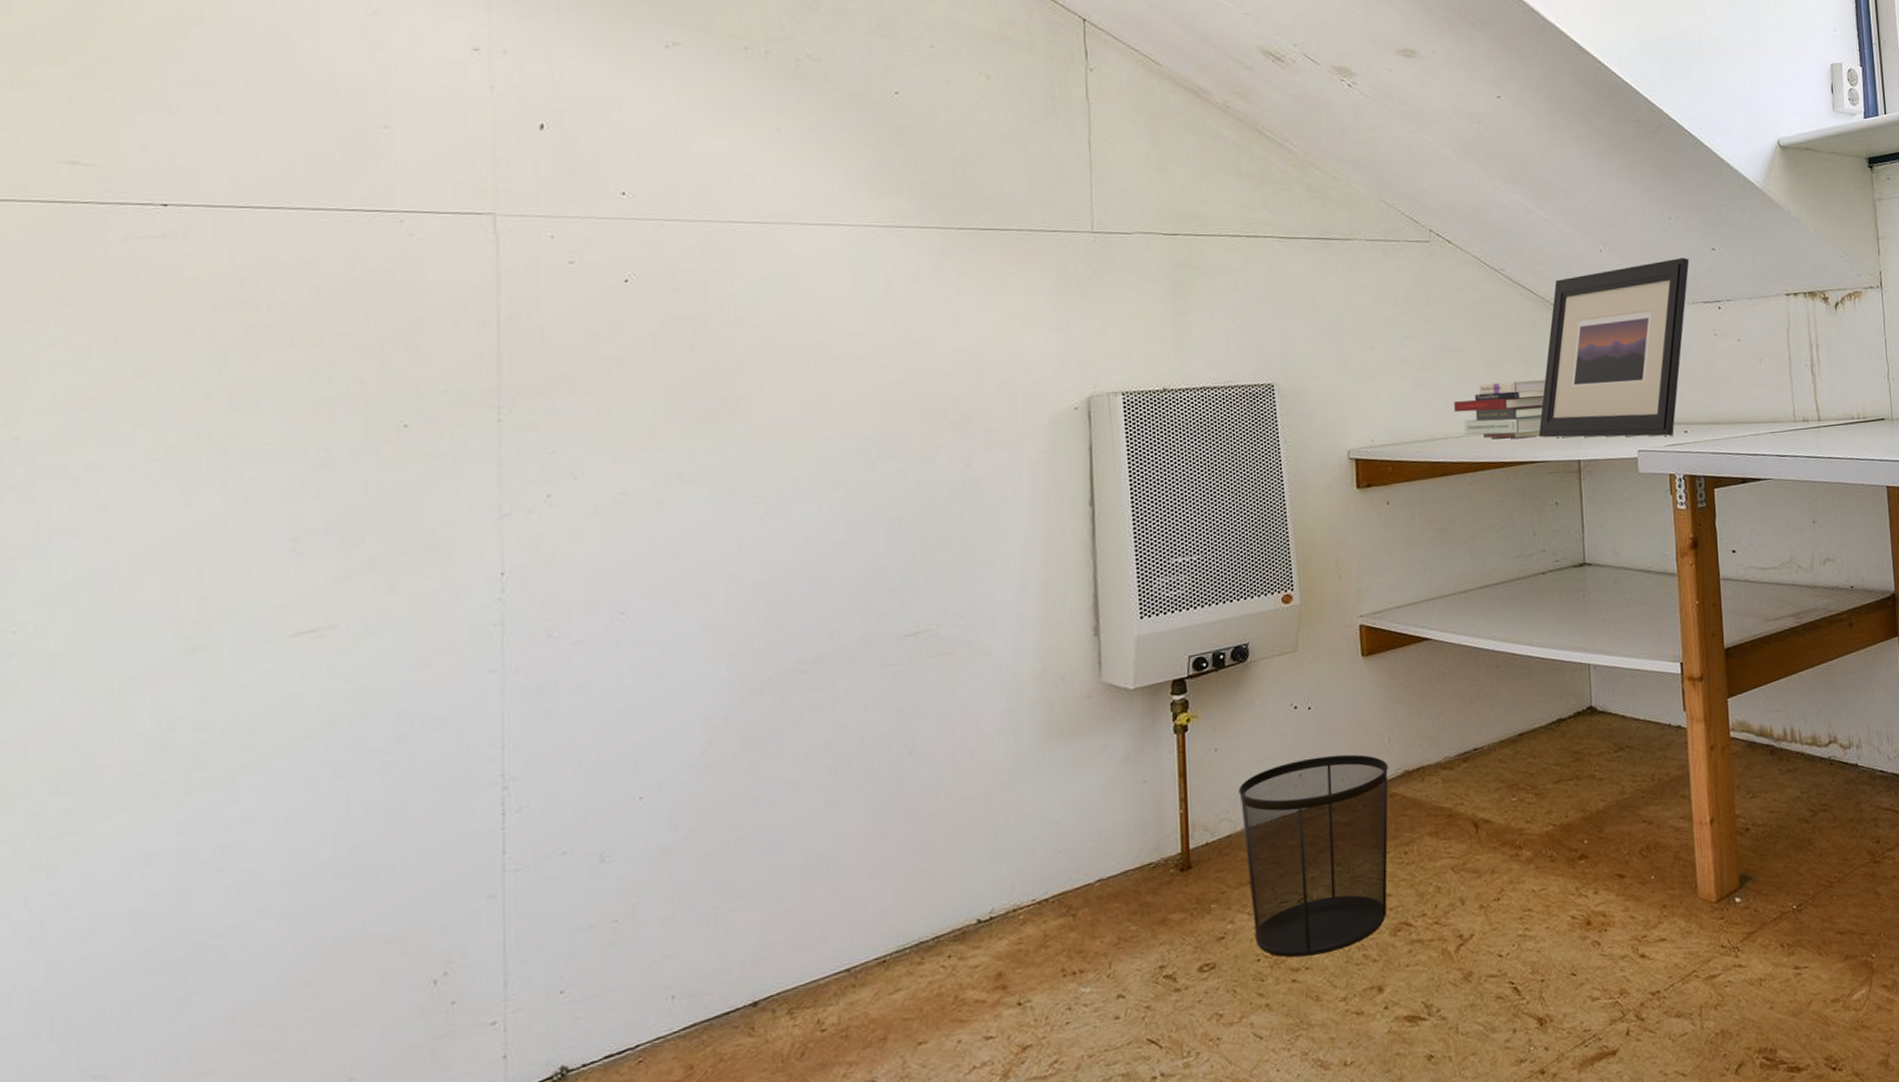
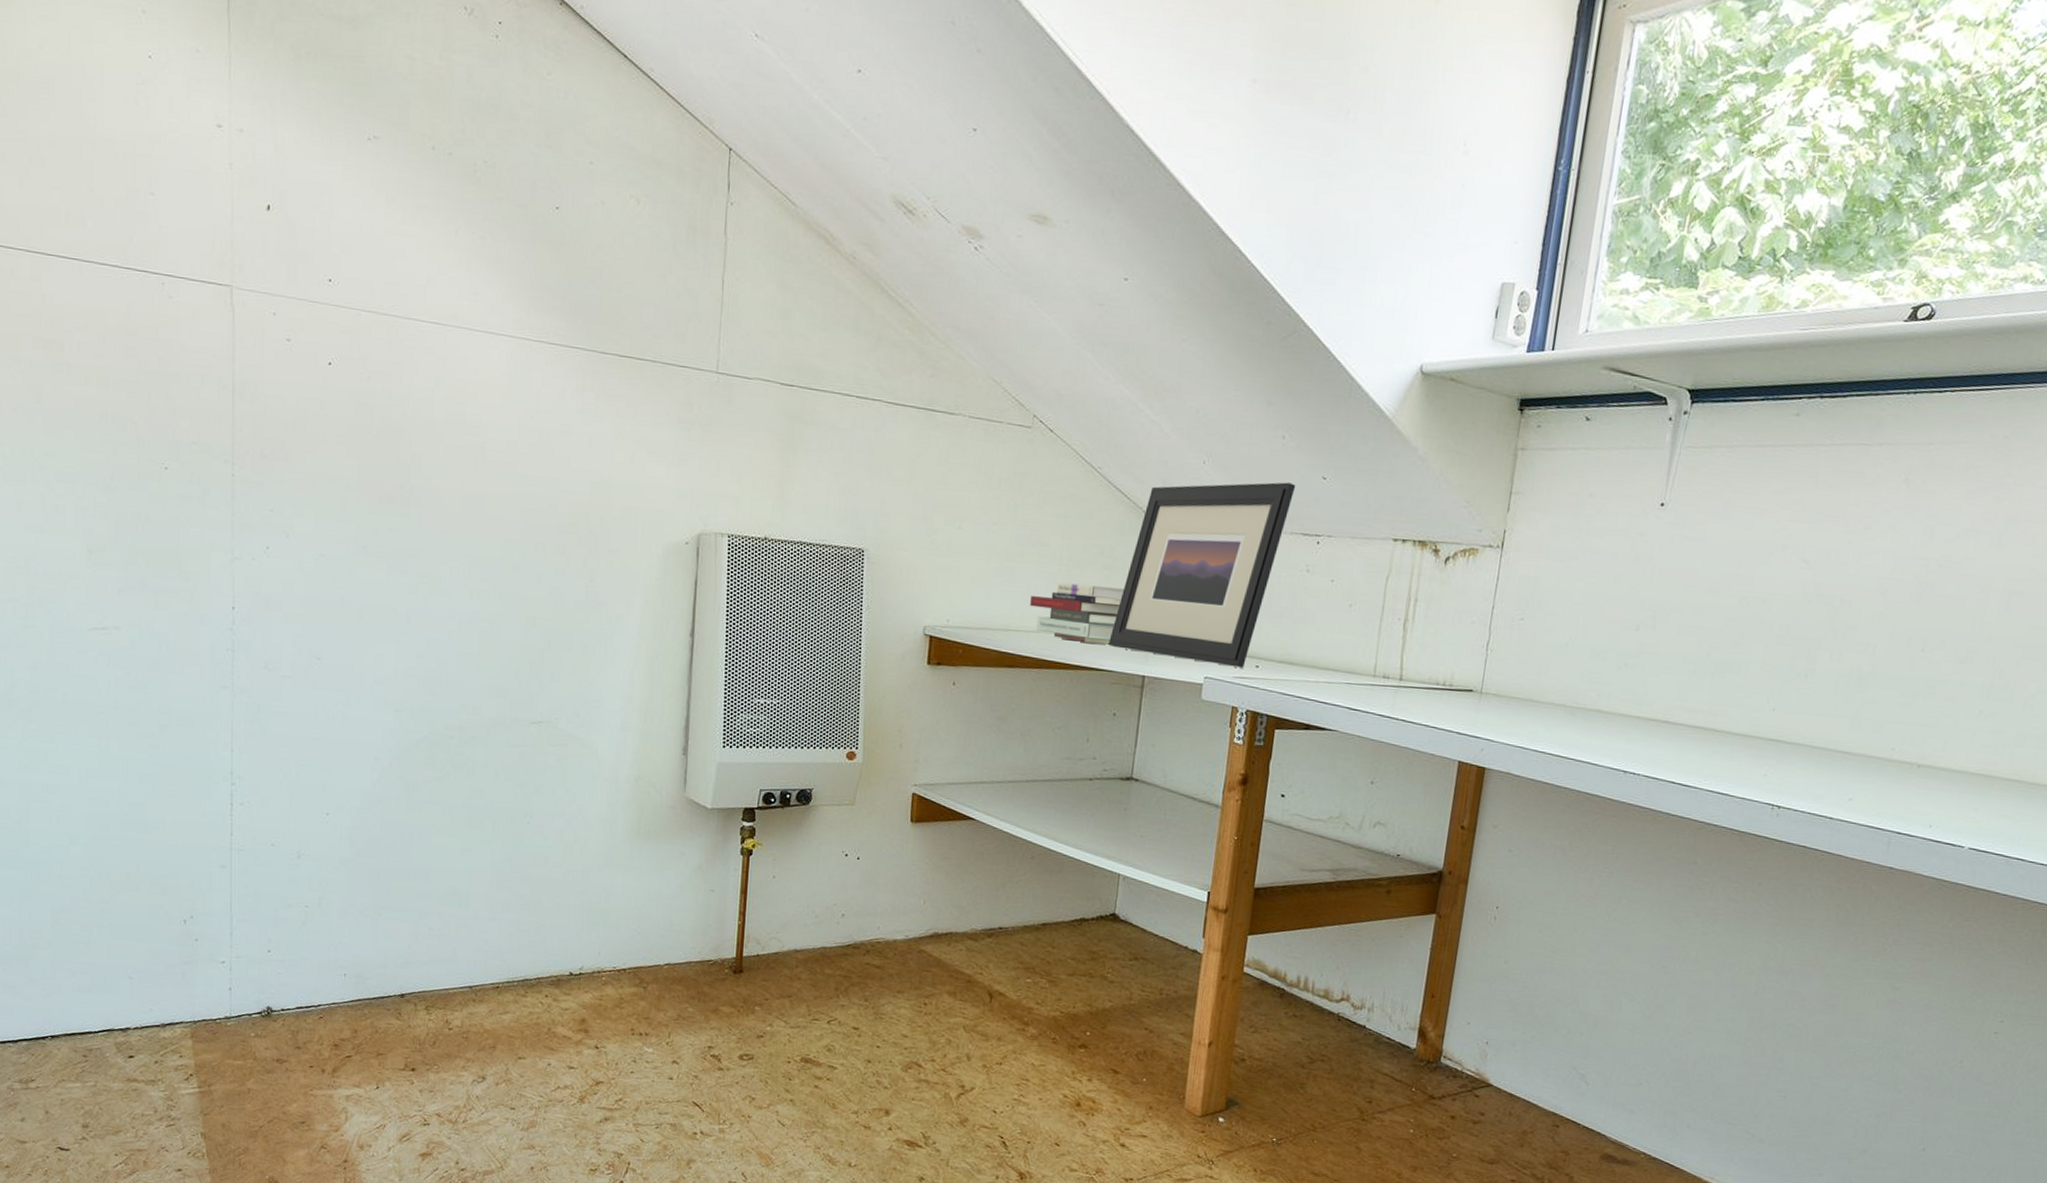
waste bin: present [1239,754,1389,957] -> none [788,902,920,1071]

